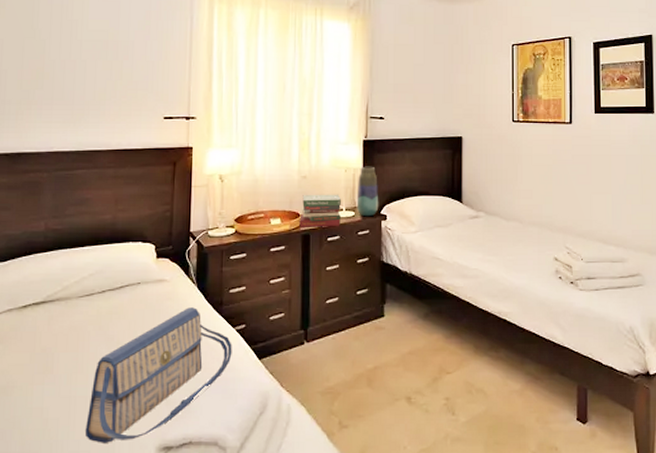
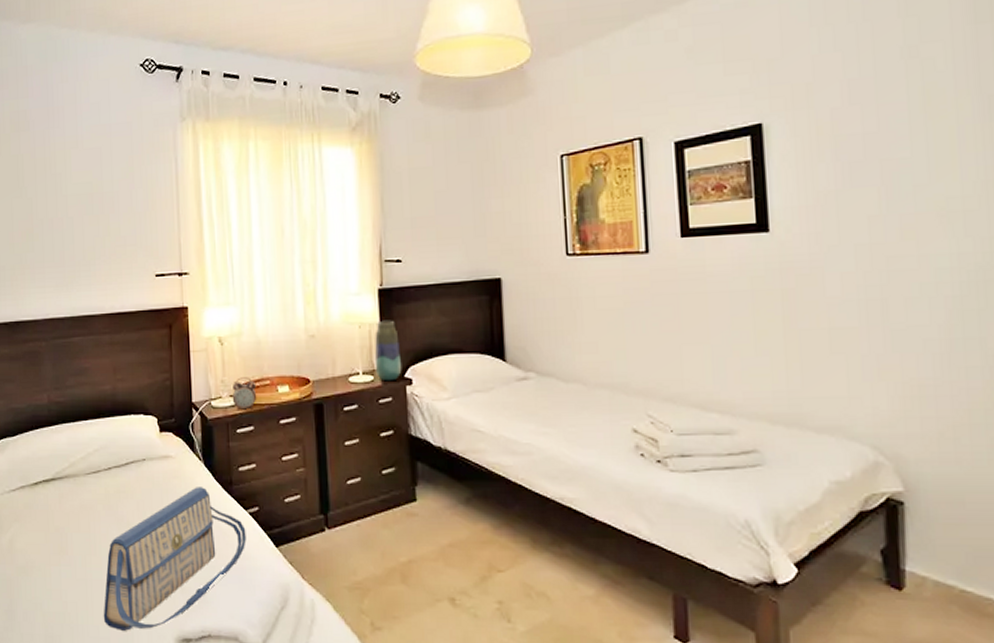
alarm clock: none [228,210,252,240] -> present [232,377,257,411]
books: present [299,194,341,227] -> none [310,355,358,395]

